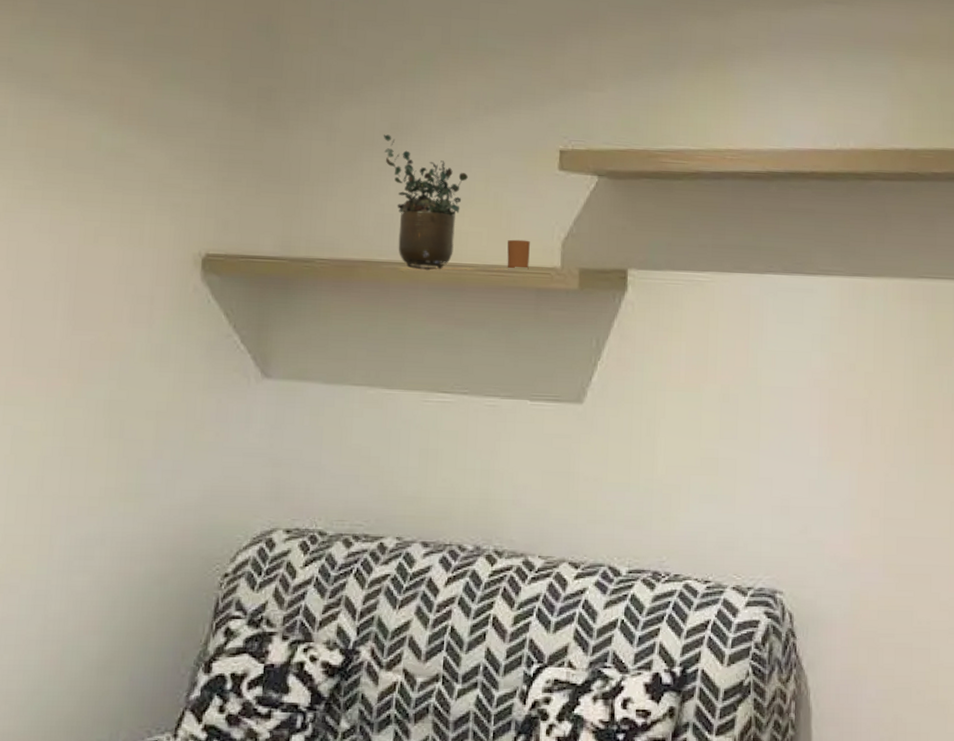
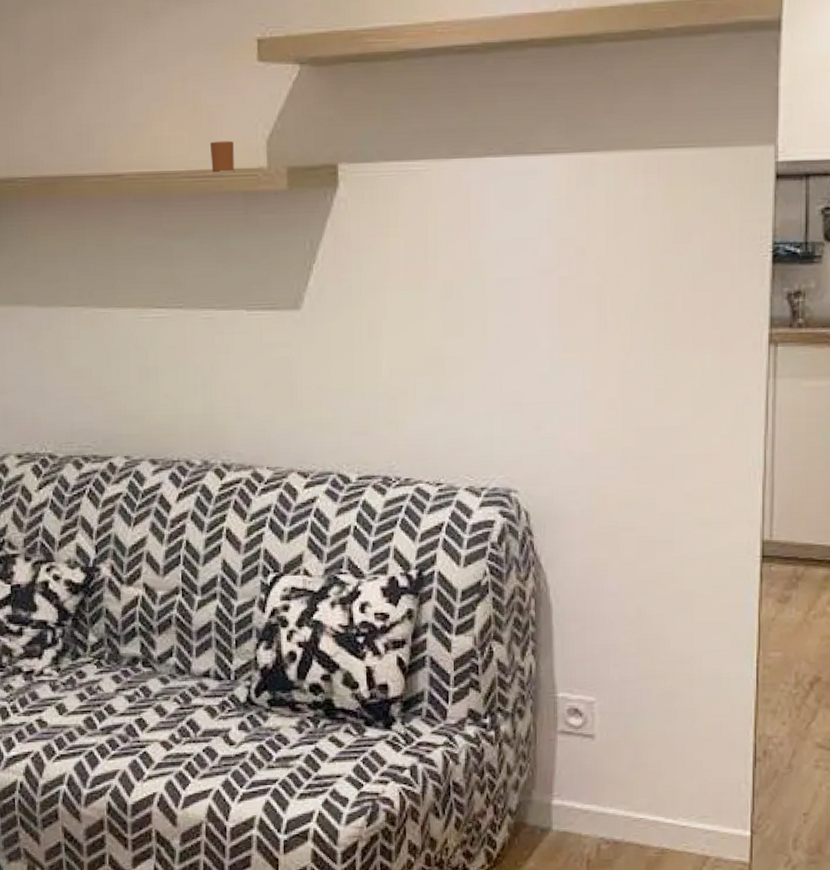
potted plant: present [383,134,468,271] -> none [72,38,163,182]

